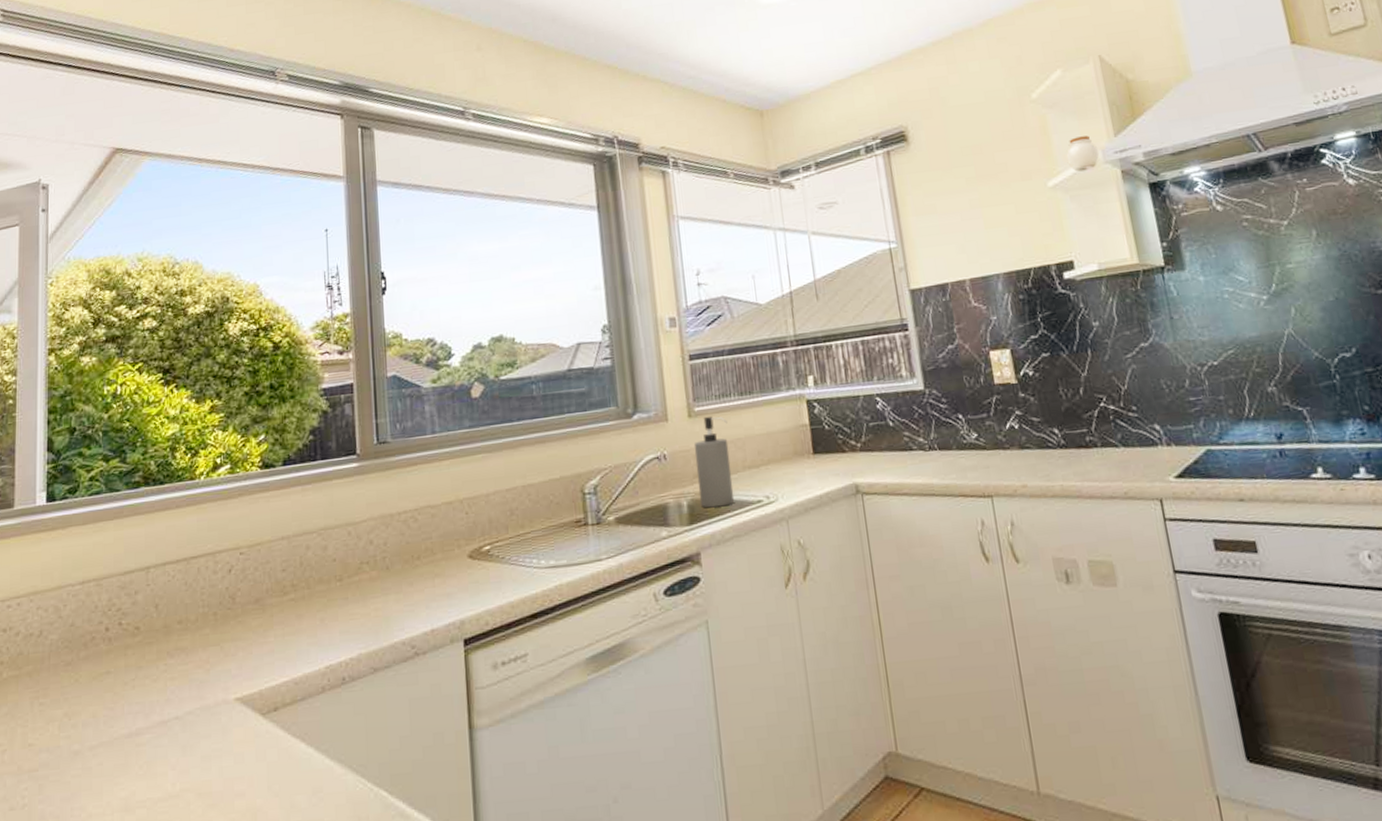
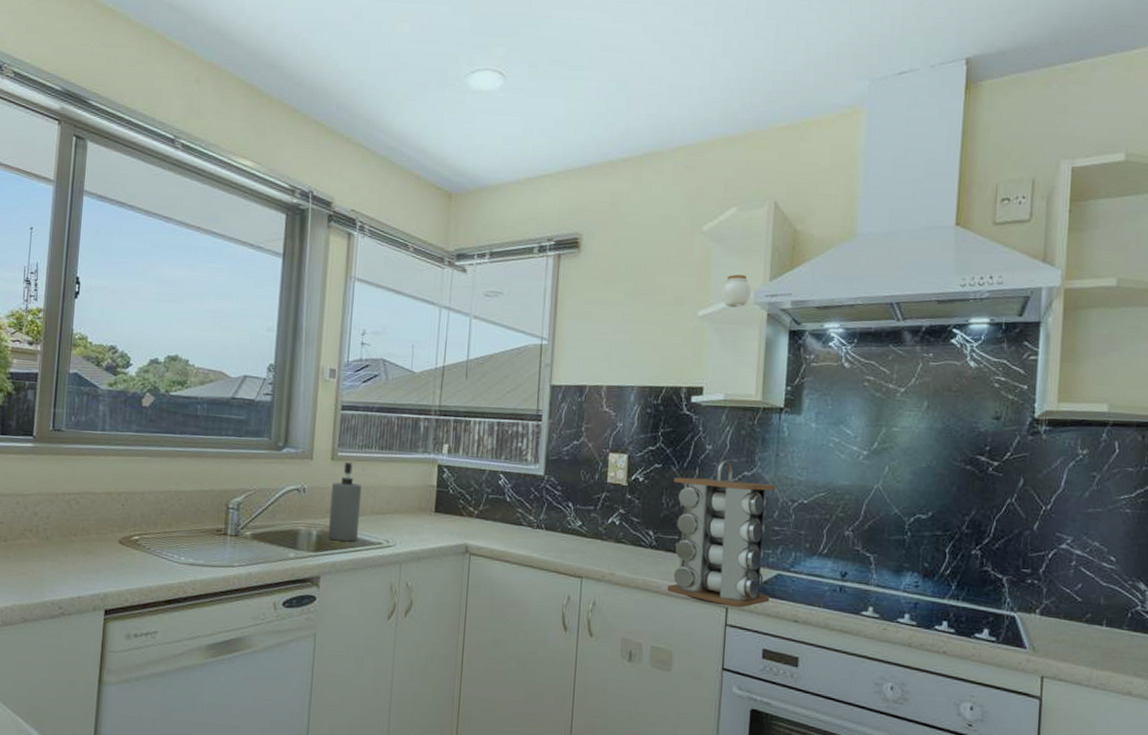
spice rack: none [1065,334,1206,499] -> present [667,460,776,608]

